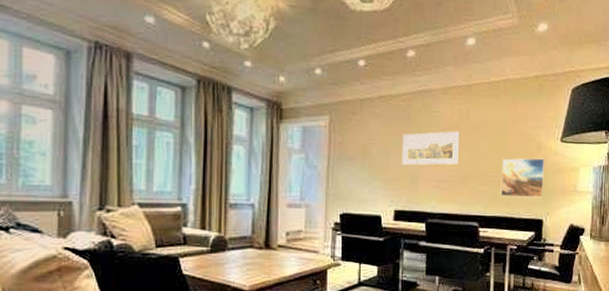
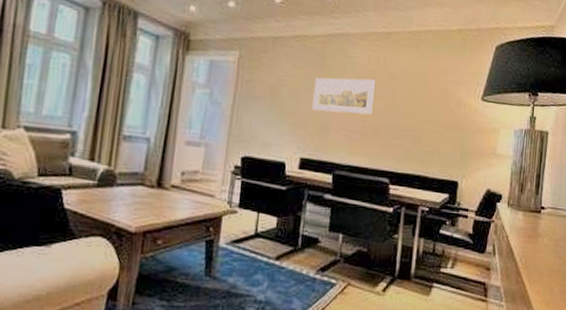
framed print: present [500,158,545,198] -> none [414,113,464,158]

